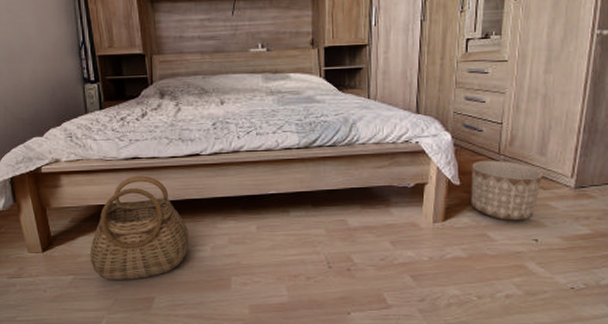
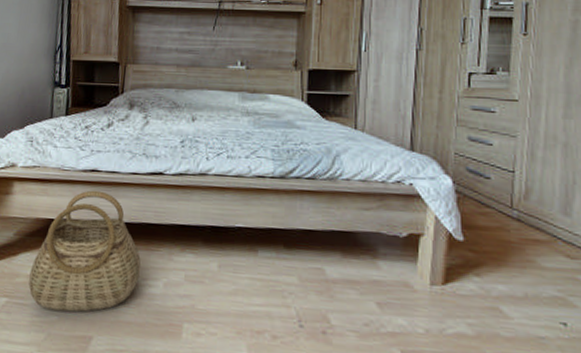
planter: present [471,160,543,221] -> none [477,213,569,296]

